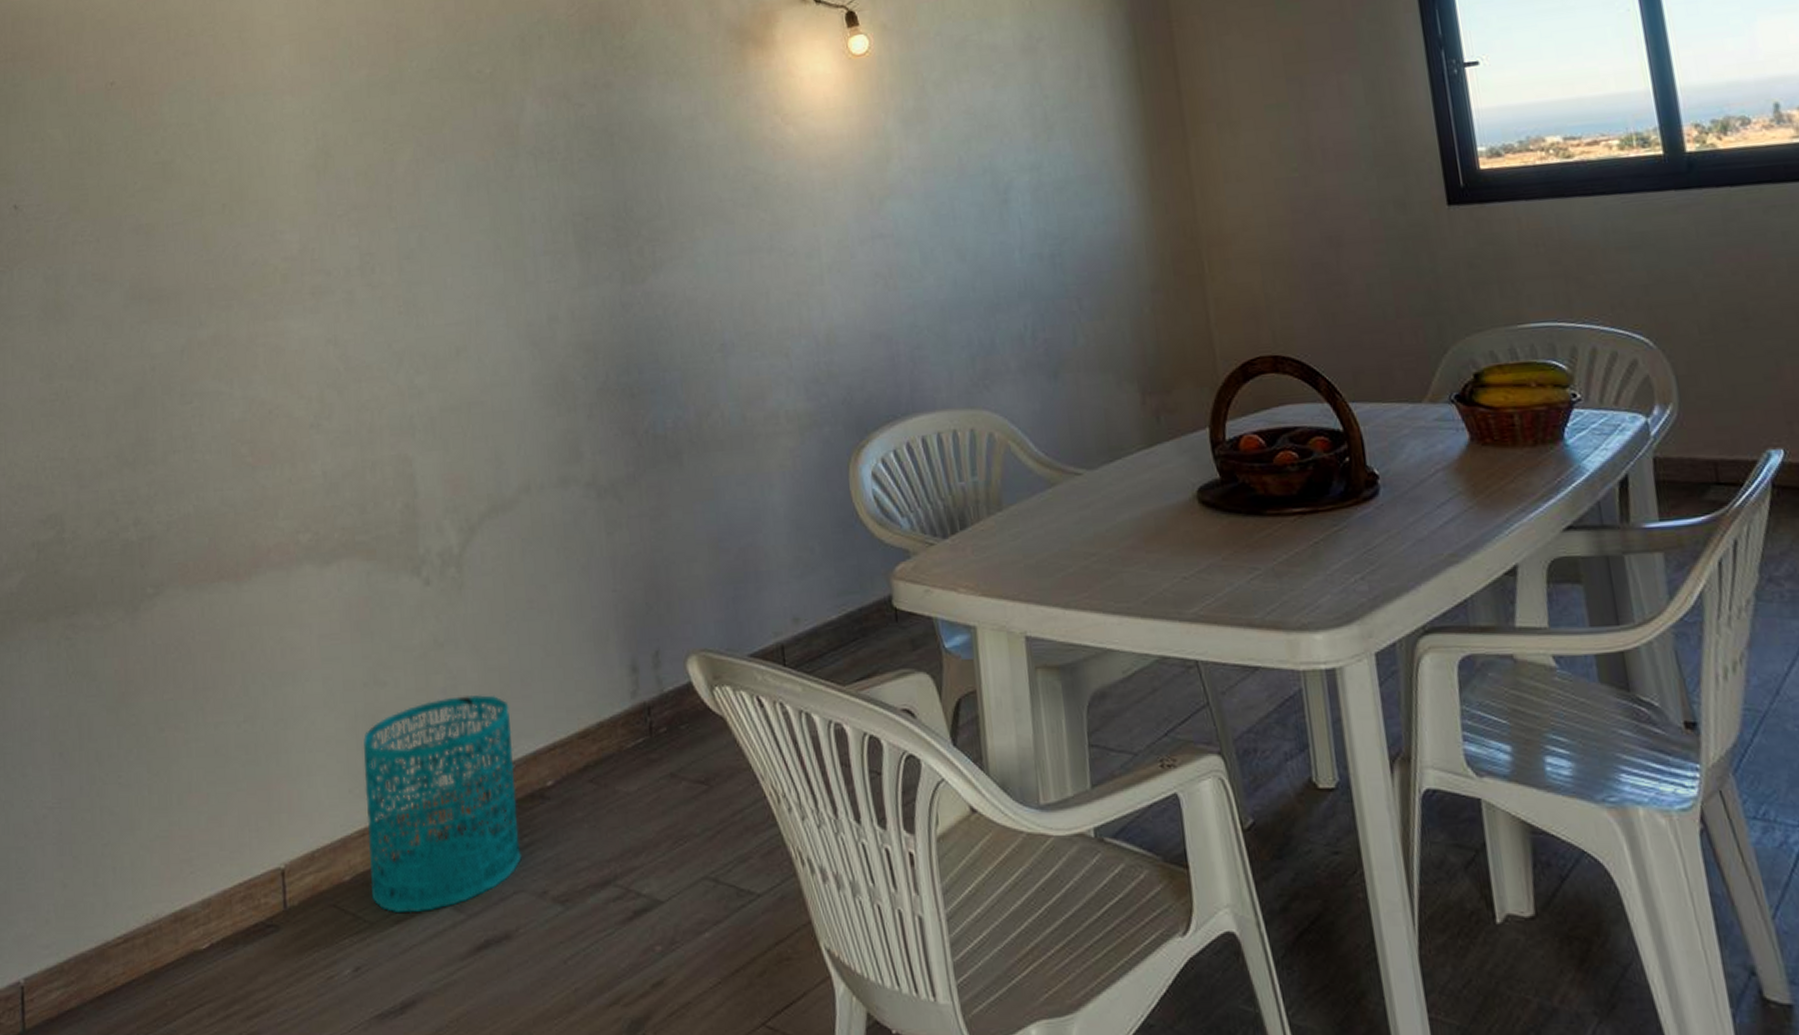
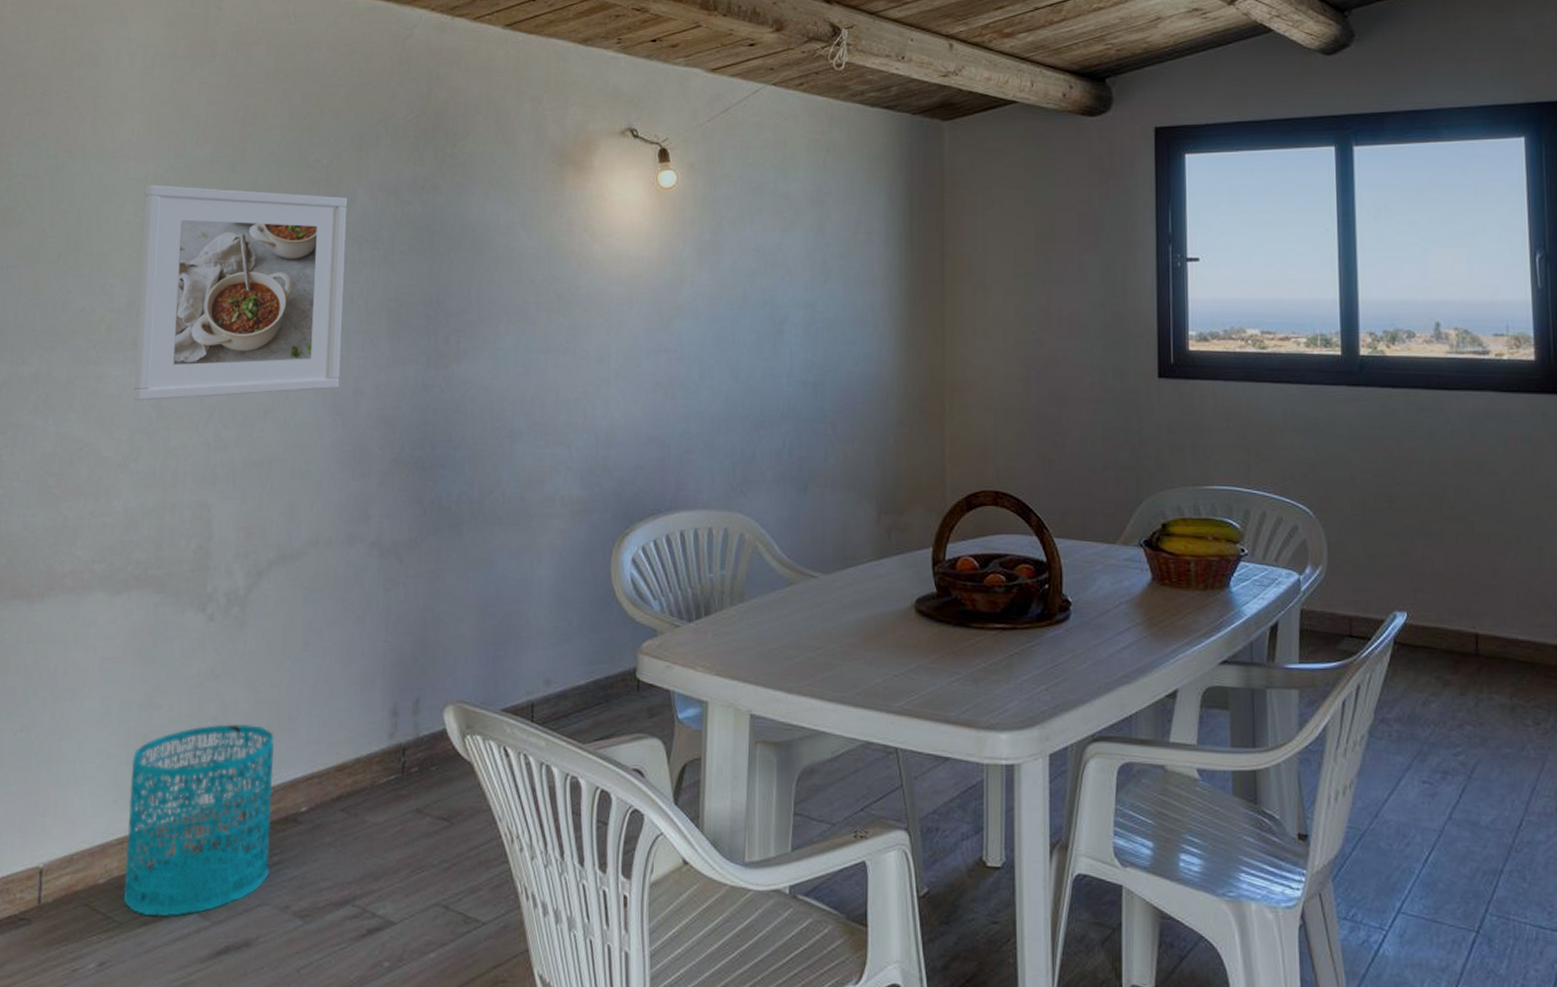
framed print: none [304,107,532,354] -> present [133,185,348,401]

